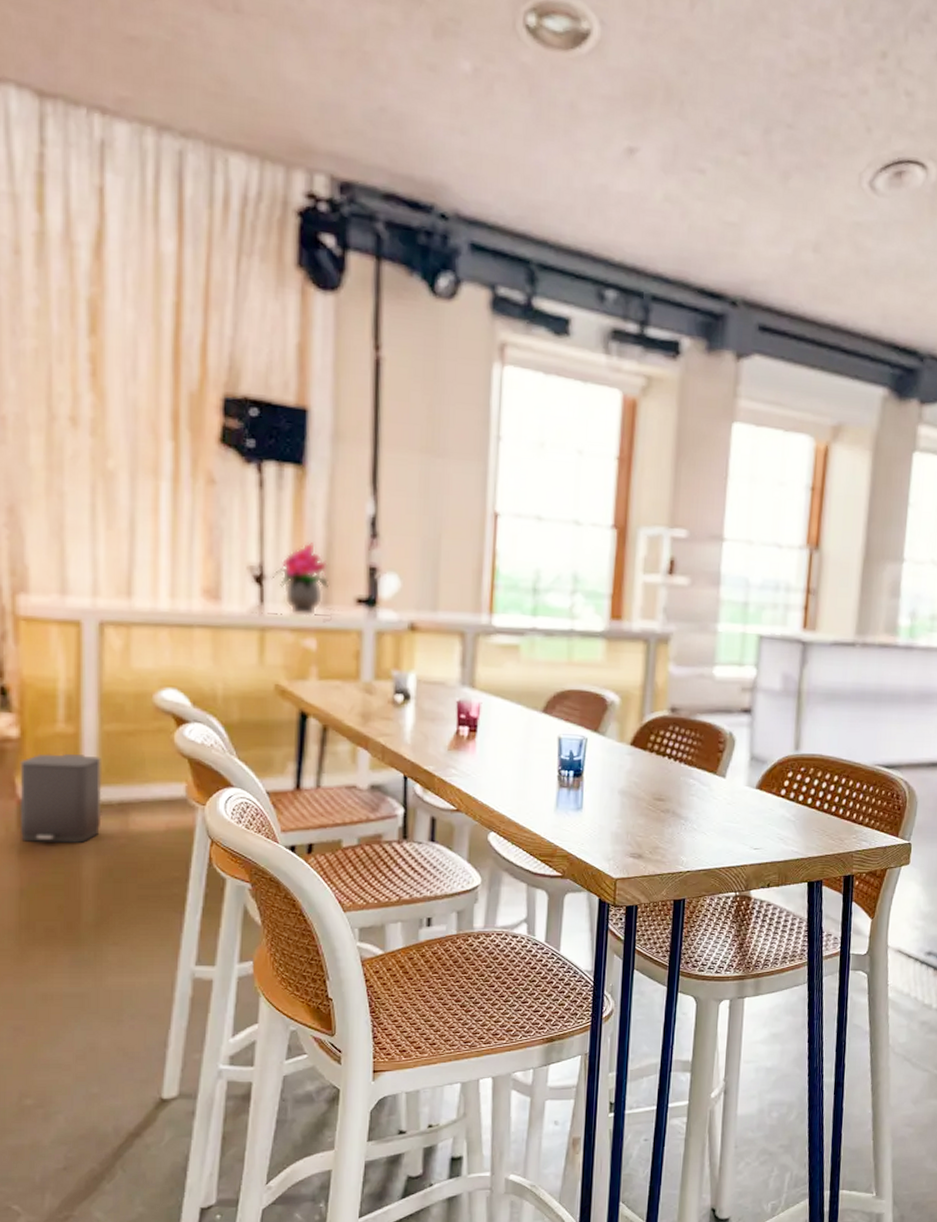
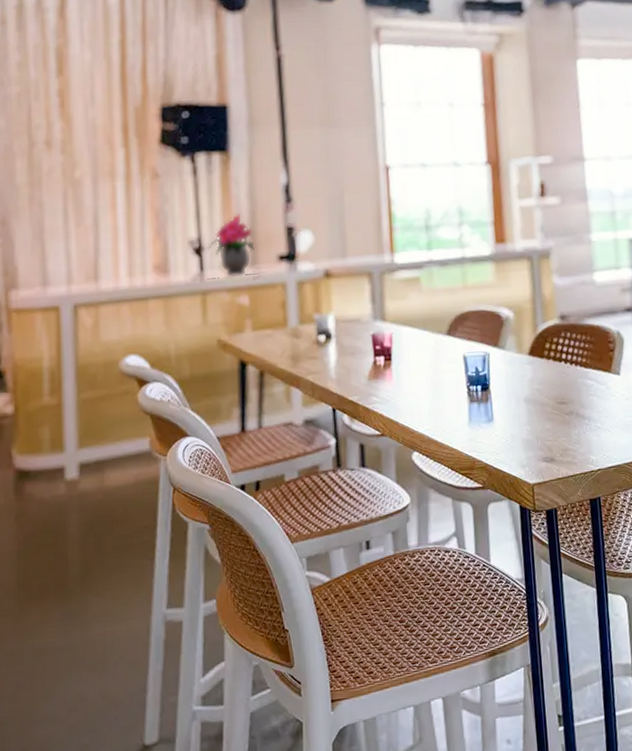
pedal bin: present [19,753,102,844] -> none [15,422,82,507]

